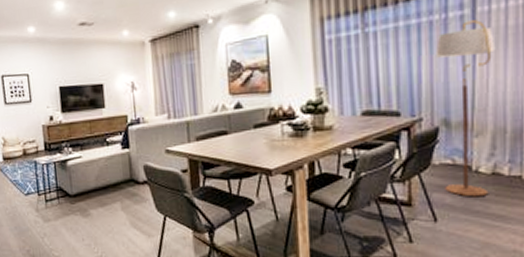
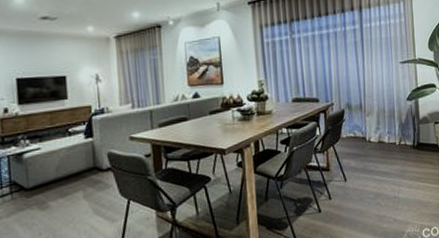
floor lamp: present [436,20,496,197] -> none [340,33,377,161]

